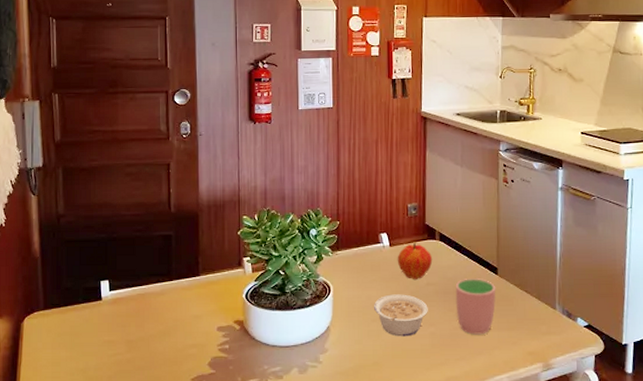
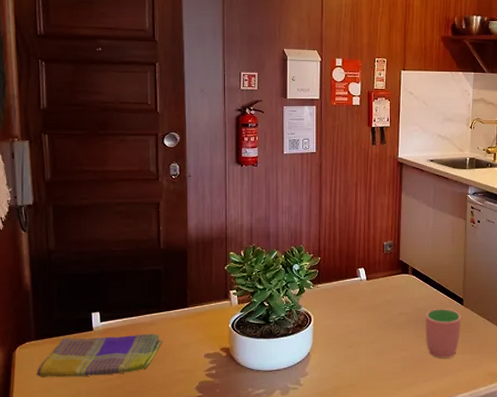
dish towel: none [44,304,174,351] -> present [36,334,163,378]
legume: present [374,294,428,337] -> none [351,323,400,361]
fruit: present [397,242,433,281] -> none [373,276,406,311]

